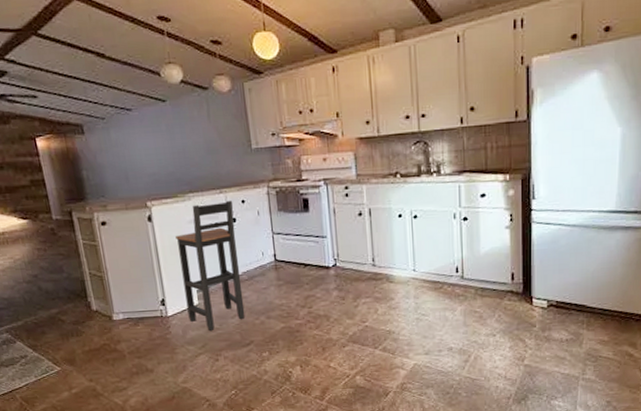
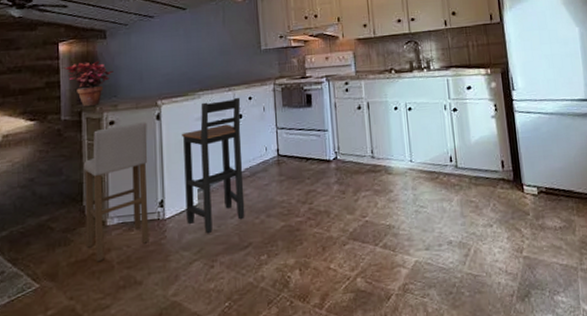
potted plant: none [46,158,98,207] -> present [64,61,114,107]
bar stool: none [82,223,155,352] -> present [83,122,149,262]

